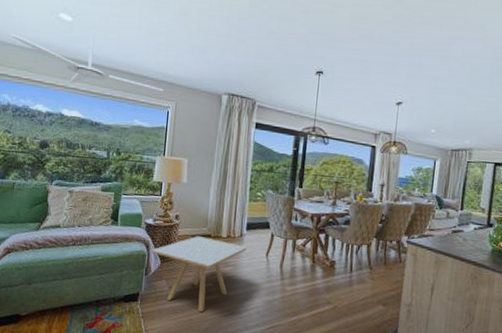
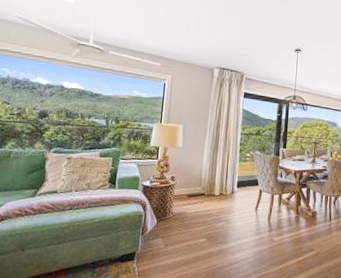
side table: present [151,236,247,313] -> none [148,195,238,267]

